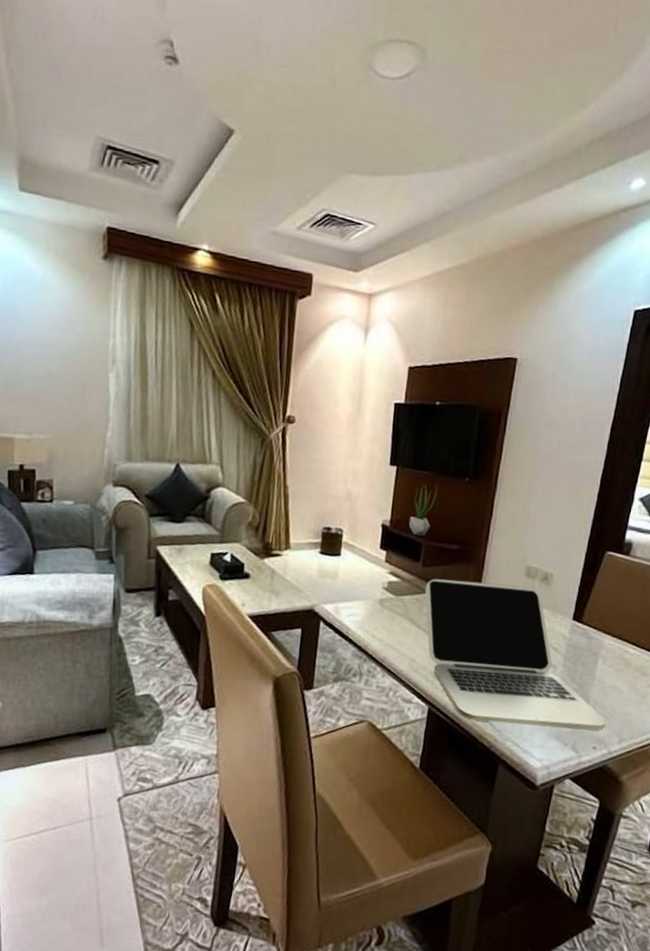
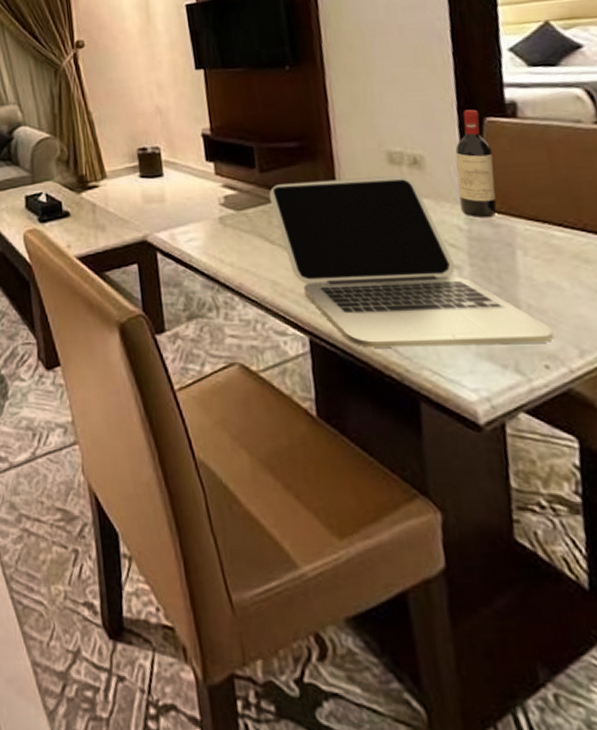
potted plant: present [408,484,438,536] -> none [230,79,259,139]
wine bottle: none [568,542,605,631] -> present [455,109,497,217]

